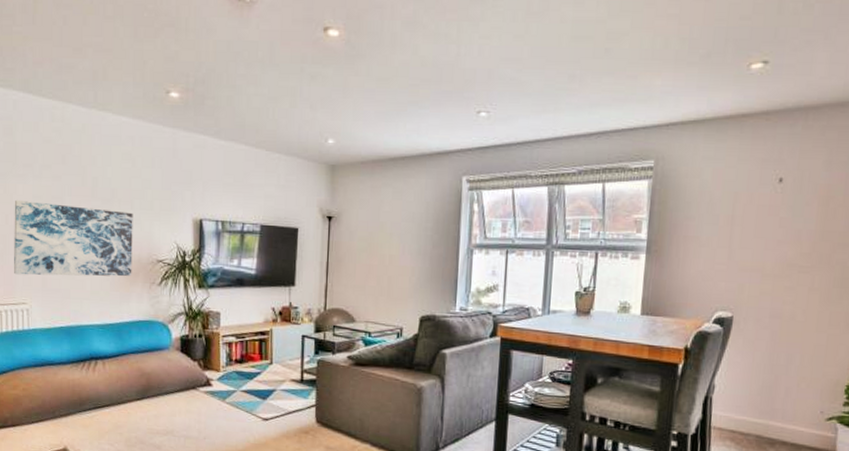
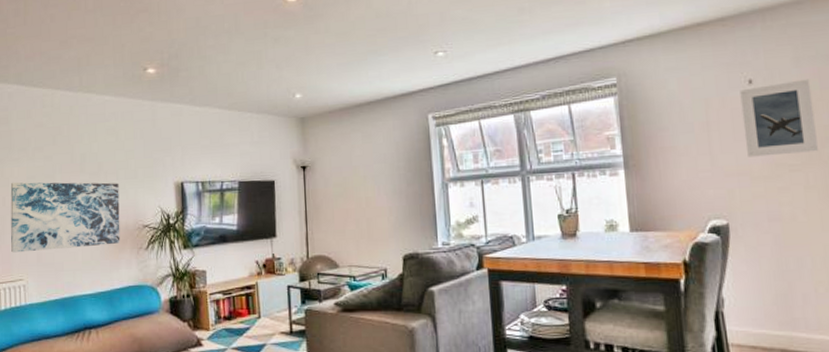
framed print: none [764,184,837,256] -> present [740,79,818,157]

